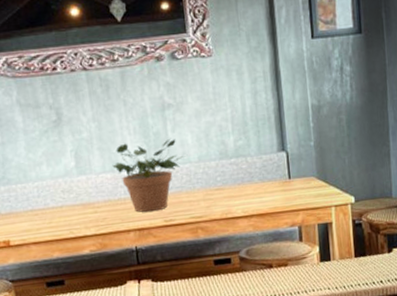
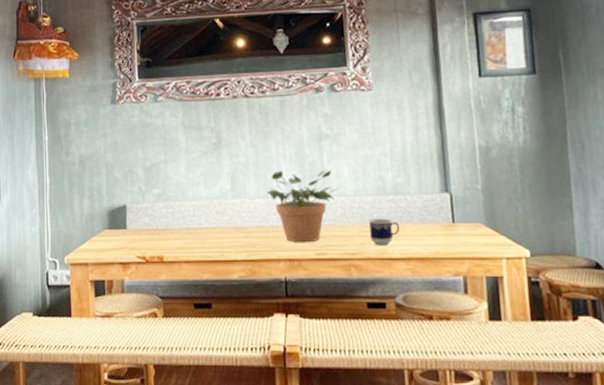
cup: none [213,180,242,207] -> present [369,218,400,246]

